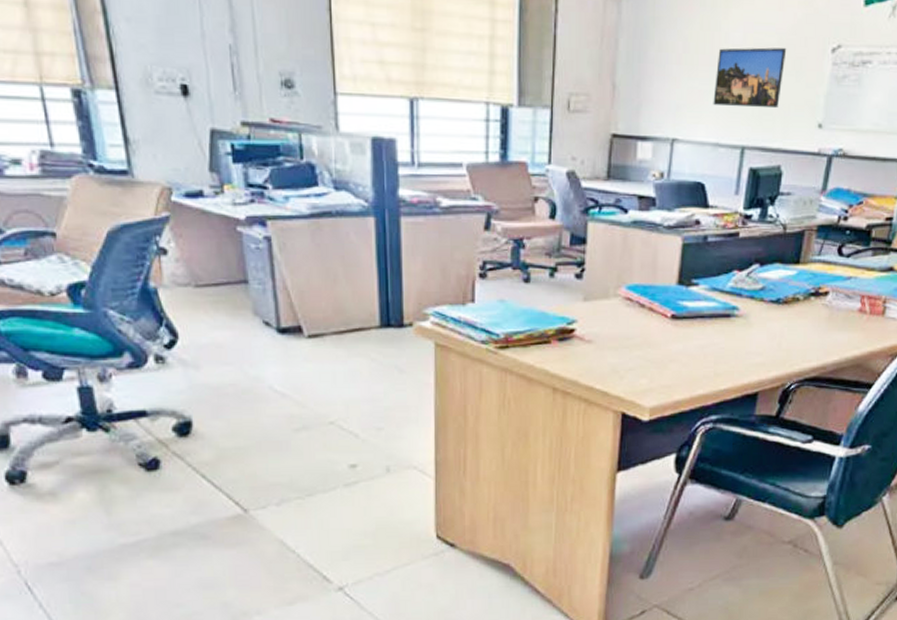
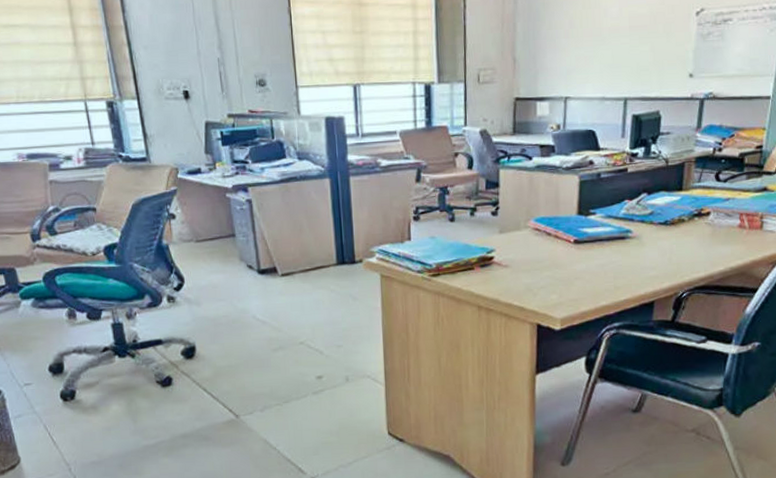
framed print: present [713,47,787,109] -> none [597,16,657,67]

